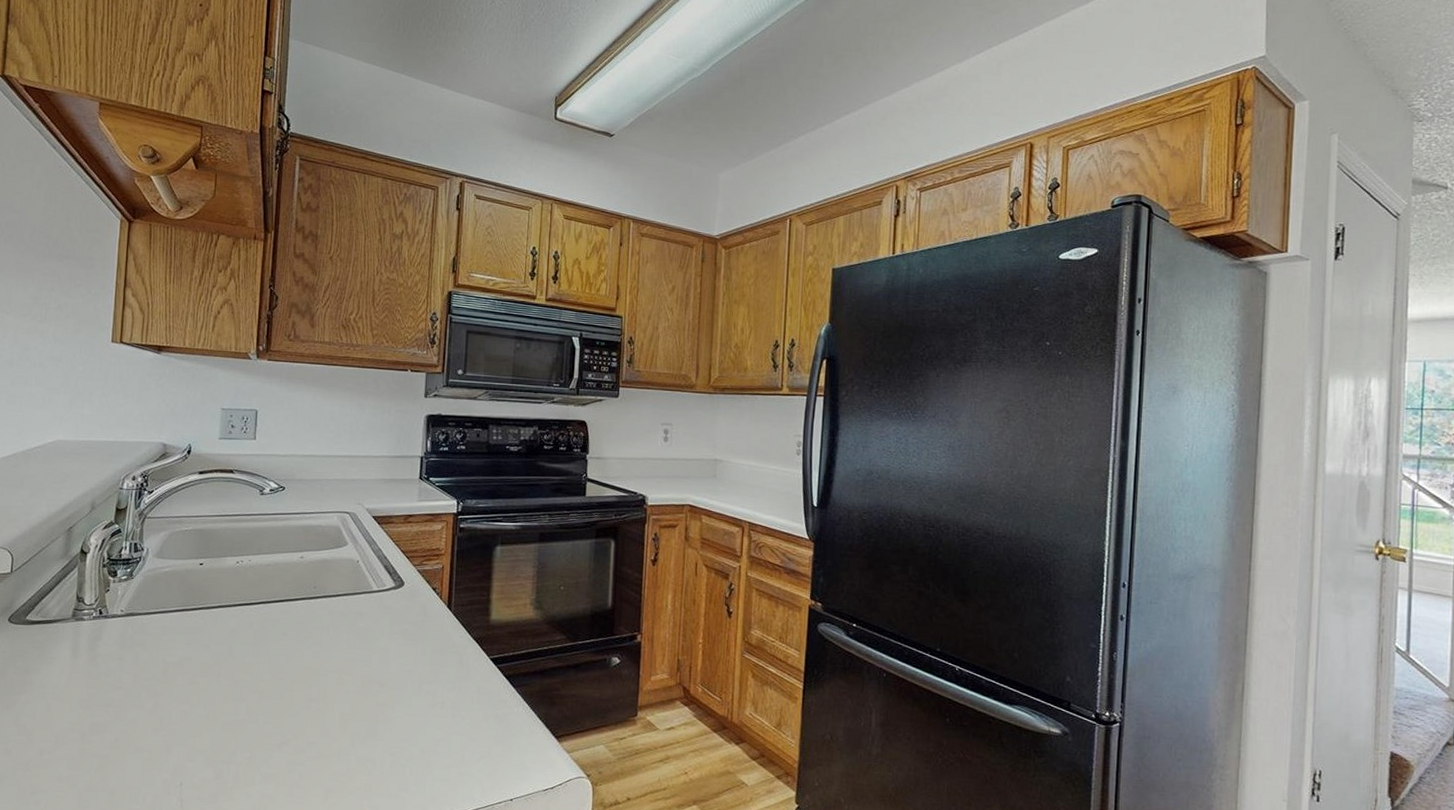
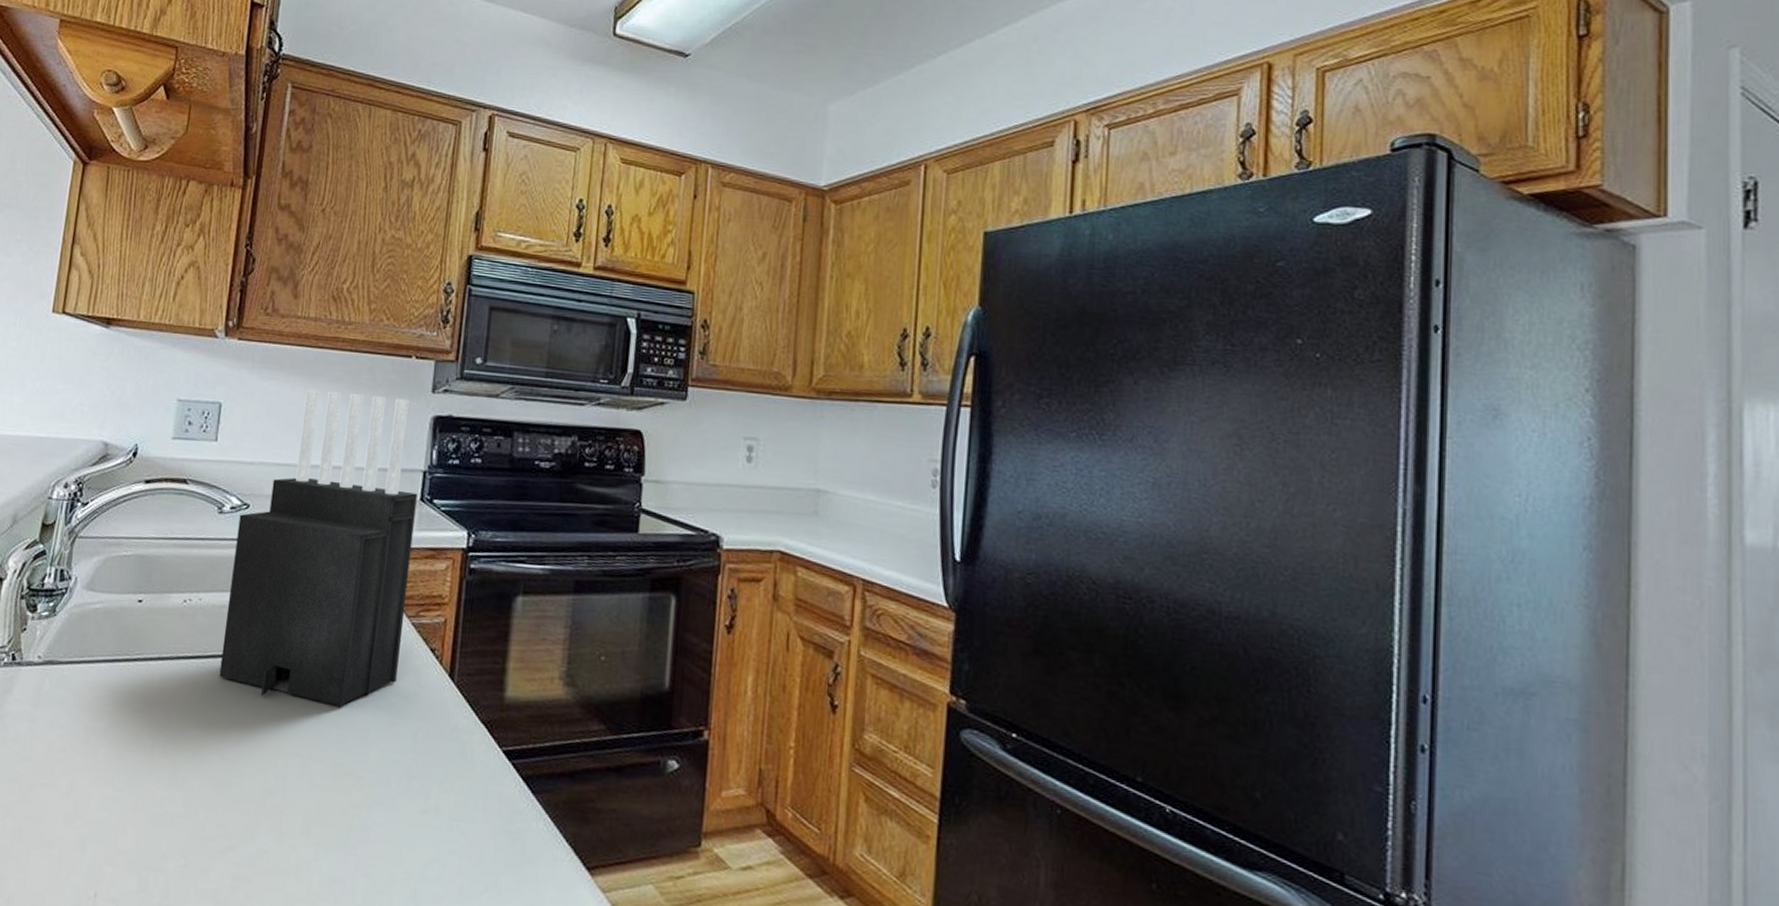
knife block: none [268,397,417,634] -> present [219,389,417,706]

